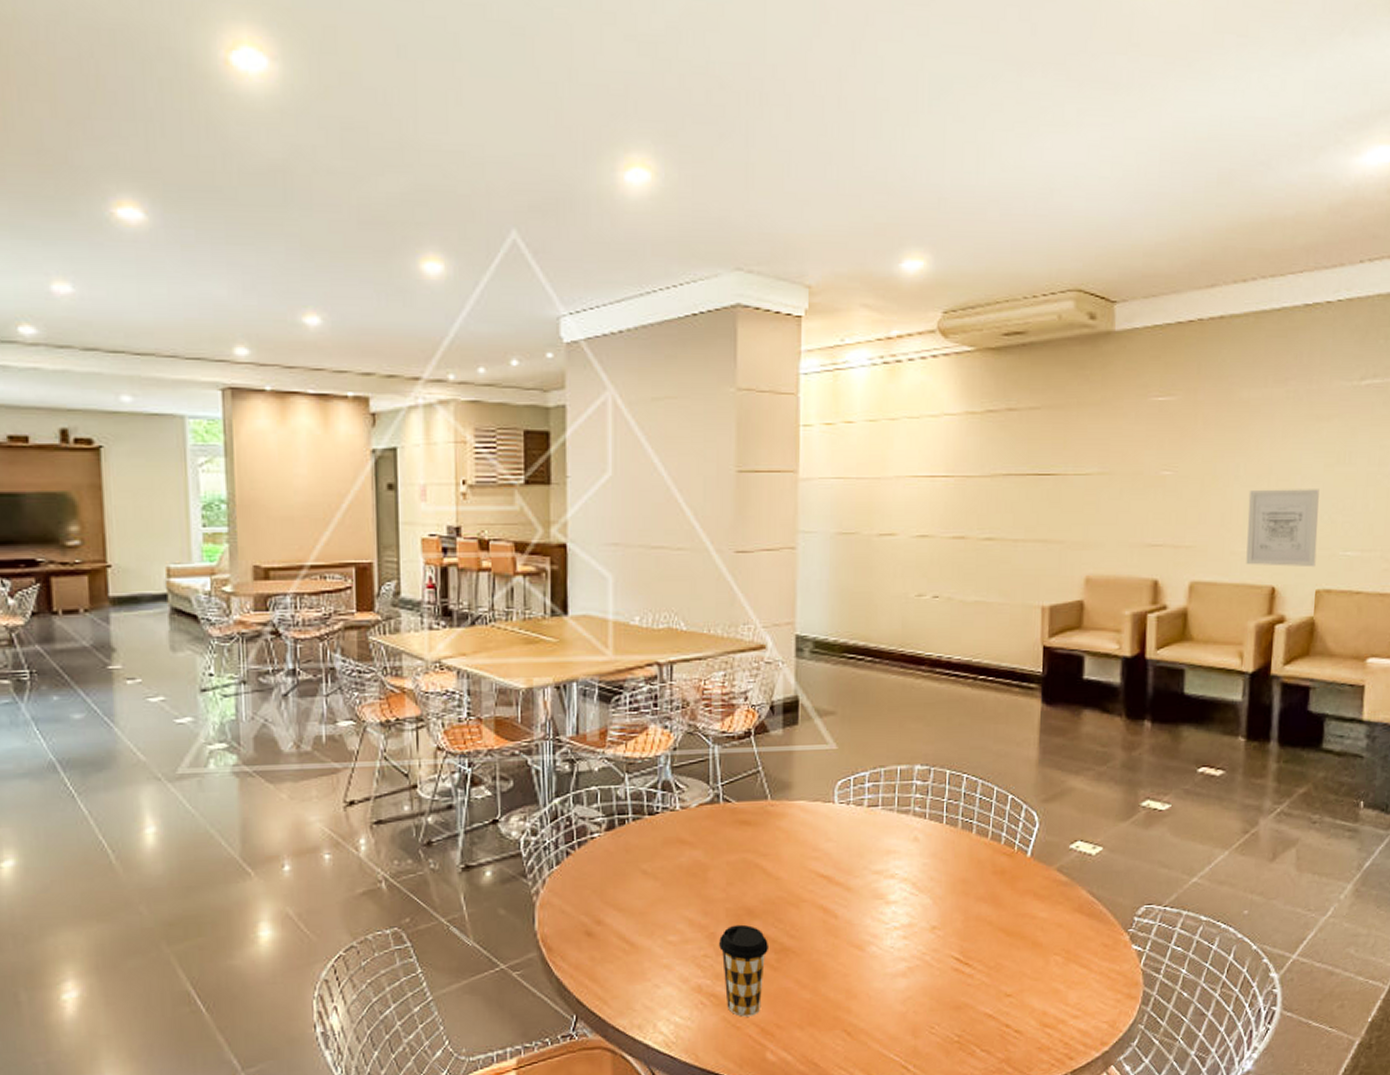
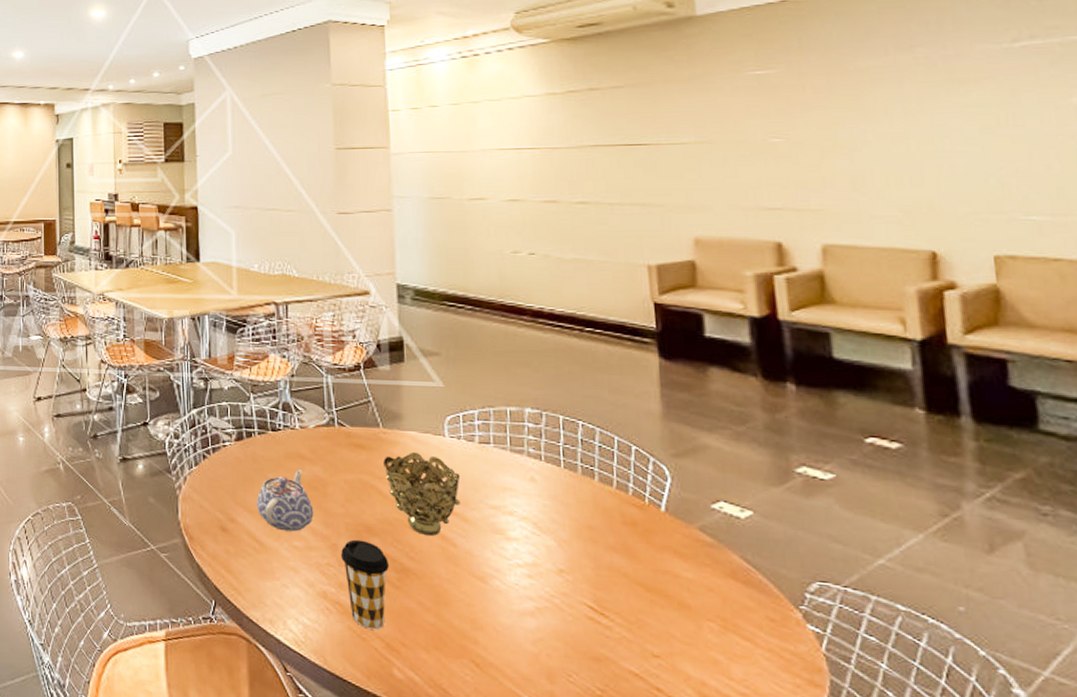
teapot: none [627,856,692,927] -> present [256,470,314,532]
decorative bowl: none [769,822,847,910] -> present [383,451,461,536]
wall art: present [1246,489,1319,568] -> none [883,152,989,232]

